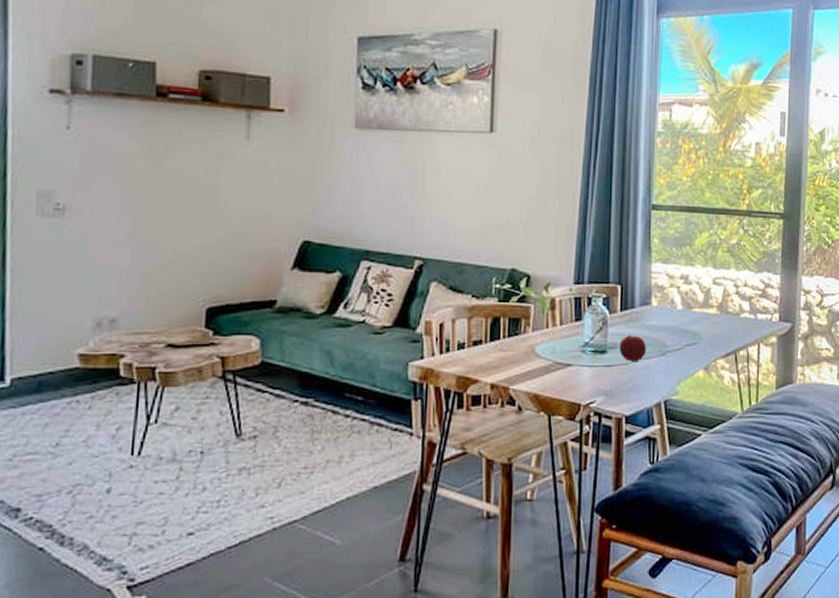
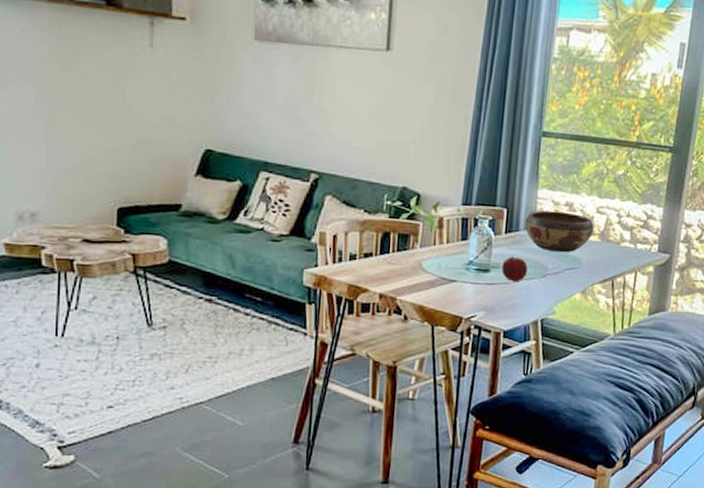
decorative bowl: none [640,285,711,328] -> present [525,210,594,253]

